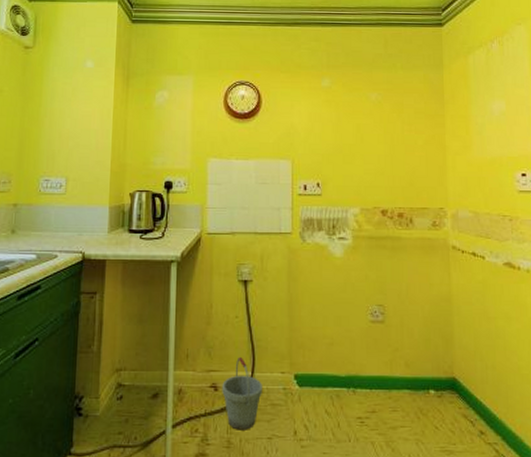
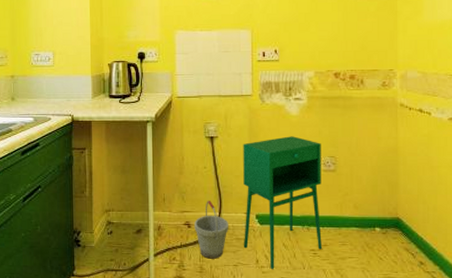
storage cabinet: none [280,281,370,442] -> present [243,136,322,269]

